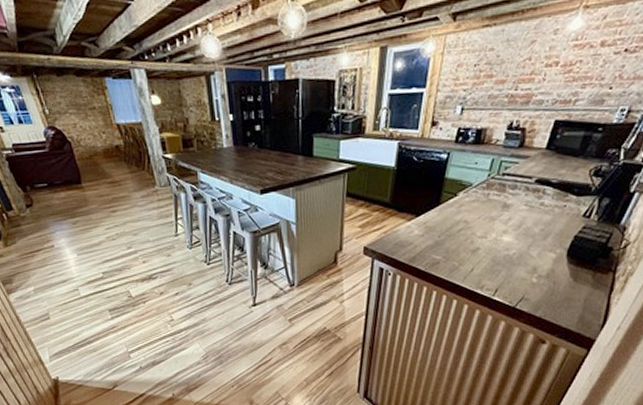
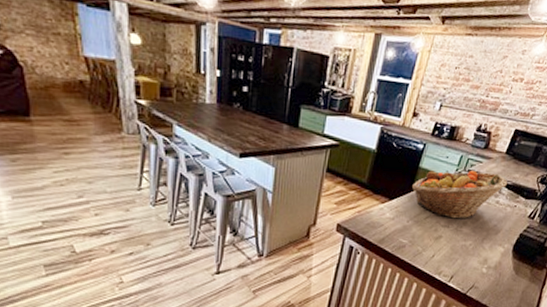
fruit basket: none [440,172,551,228] -> present [412,170,507,219]

